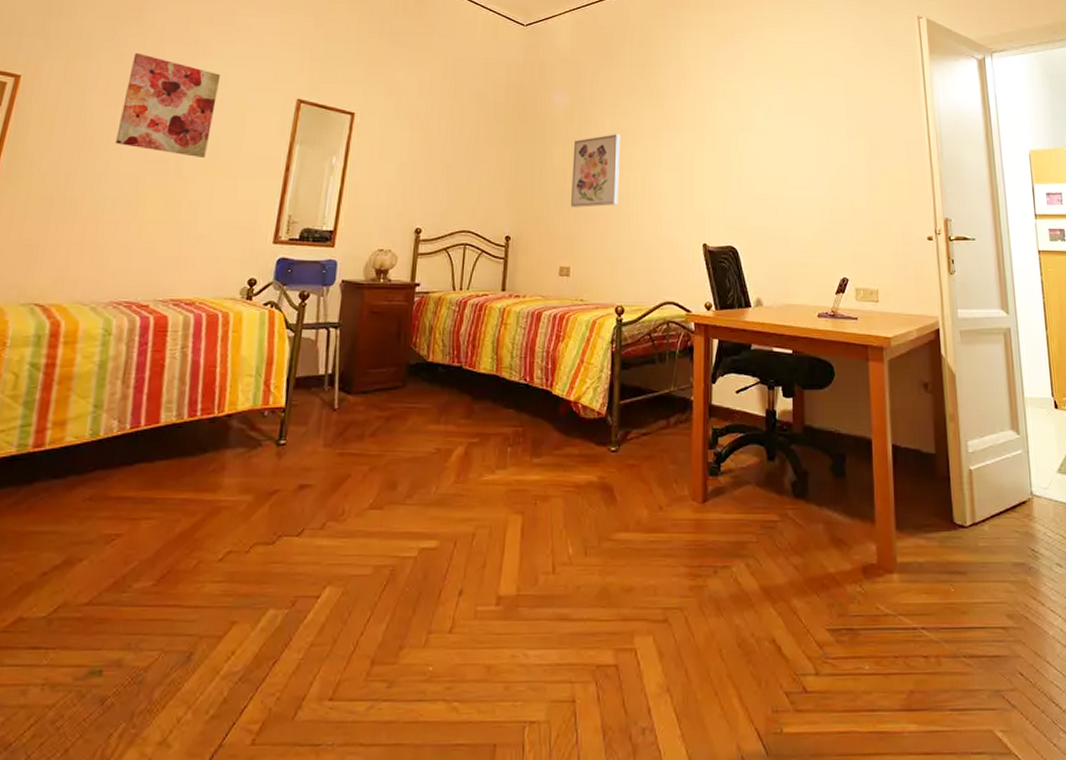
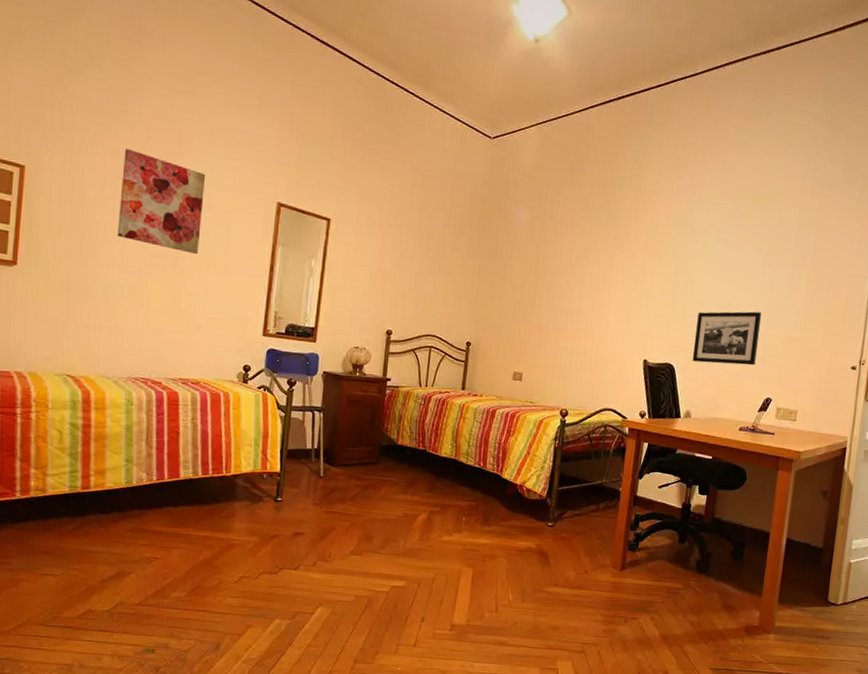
wall art: present [570,134,621,208] -> none [526,252,577,320]
picture frame: none [755,184,824,243] -> present [692,311,762,366]

